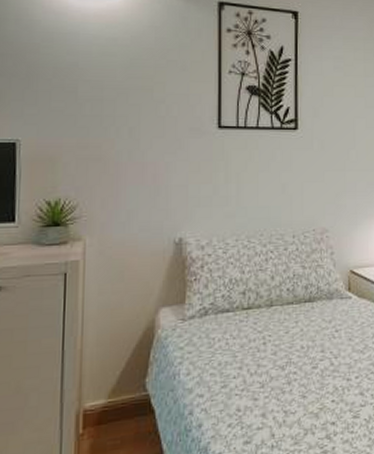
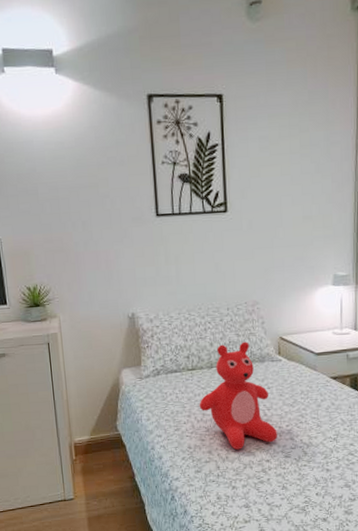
teddy bear: none [253,275,345,411] -> present [199,341,277,450]

